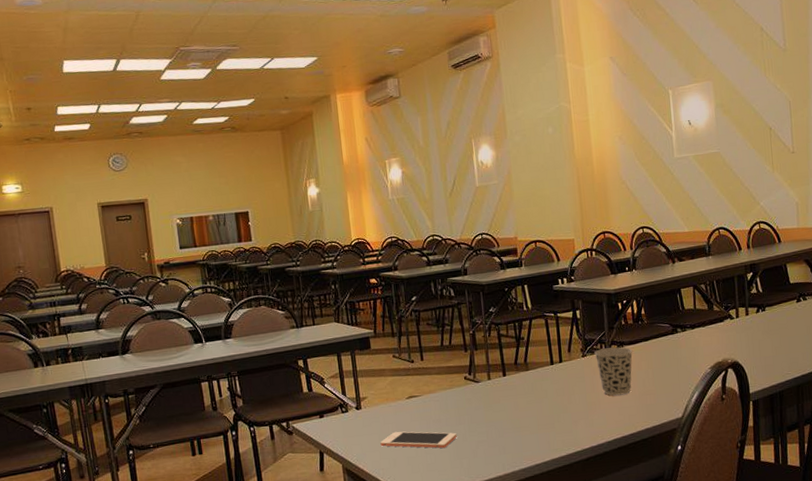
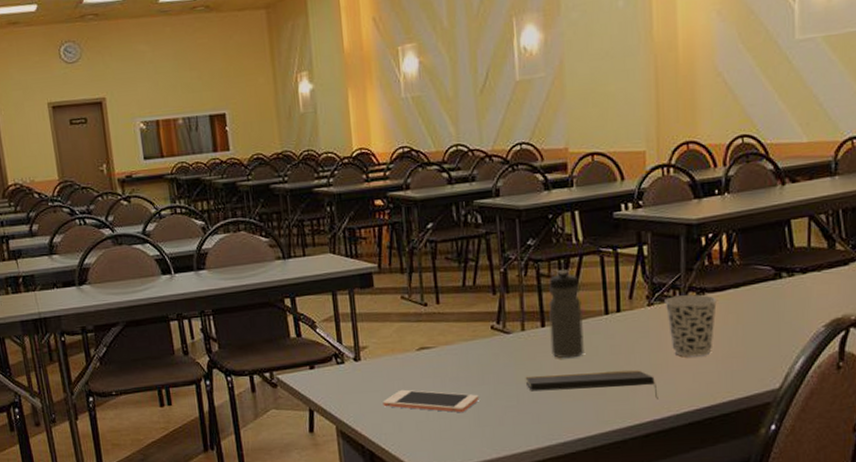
notepad: none [492,407,594,431] -> present [525,370,658,400]
water bottle: none [507,330,537,401] -> present [548,269,584,359]

